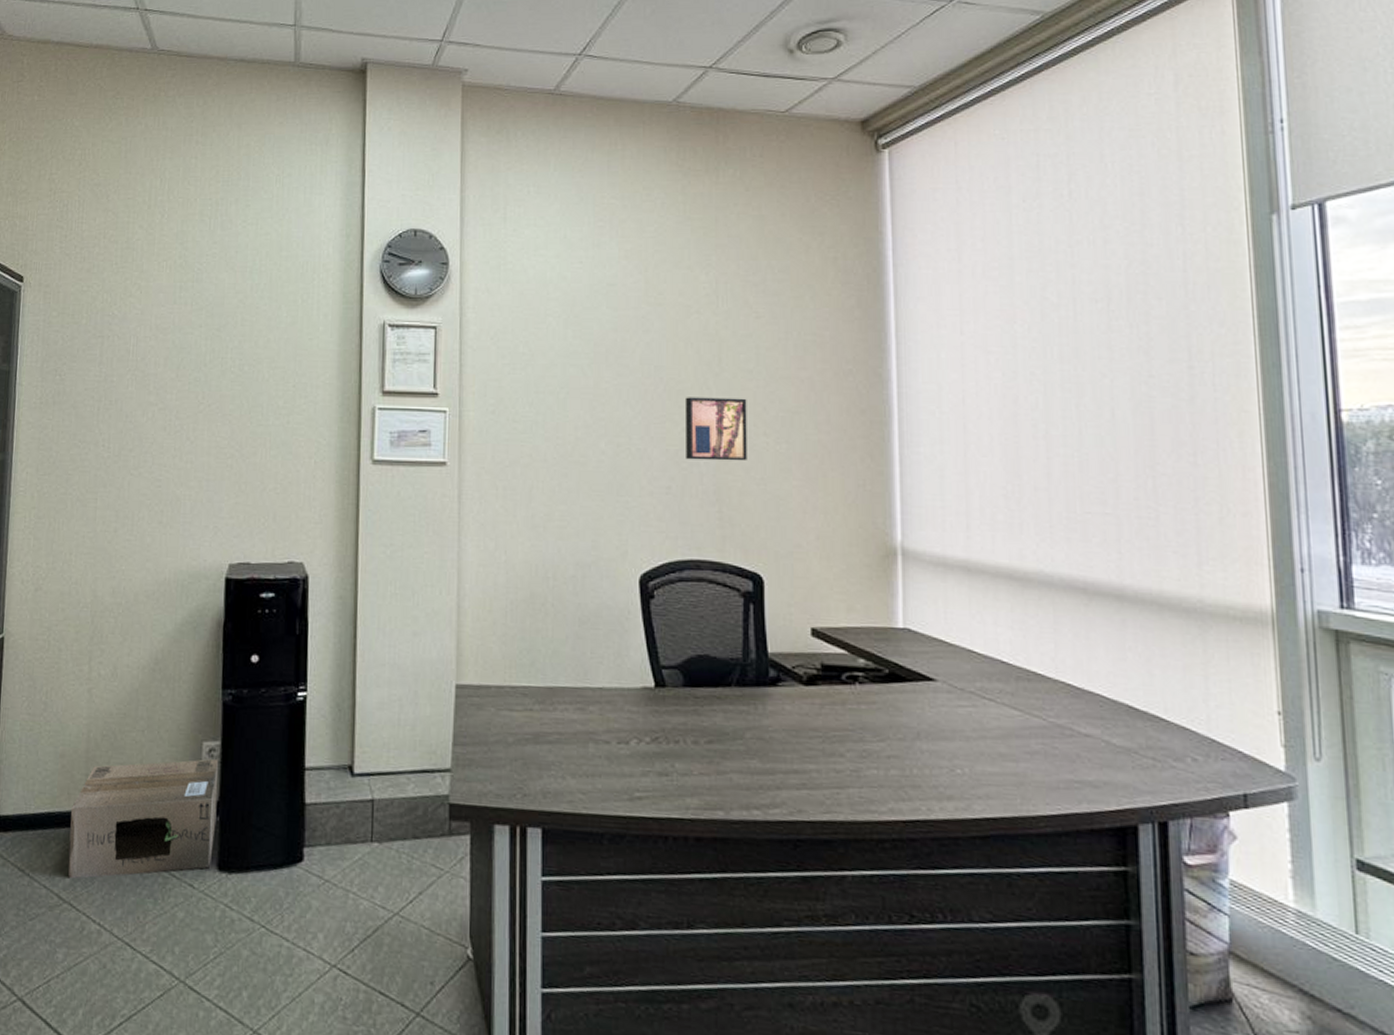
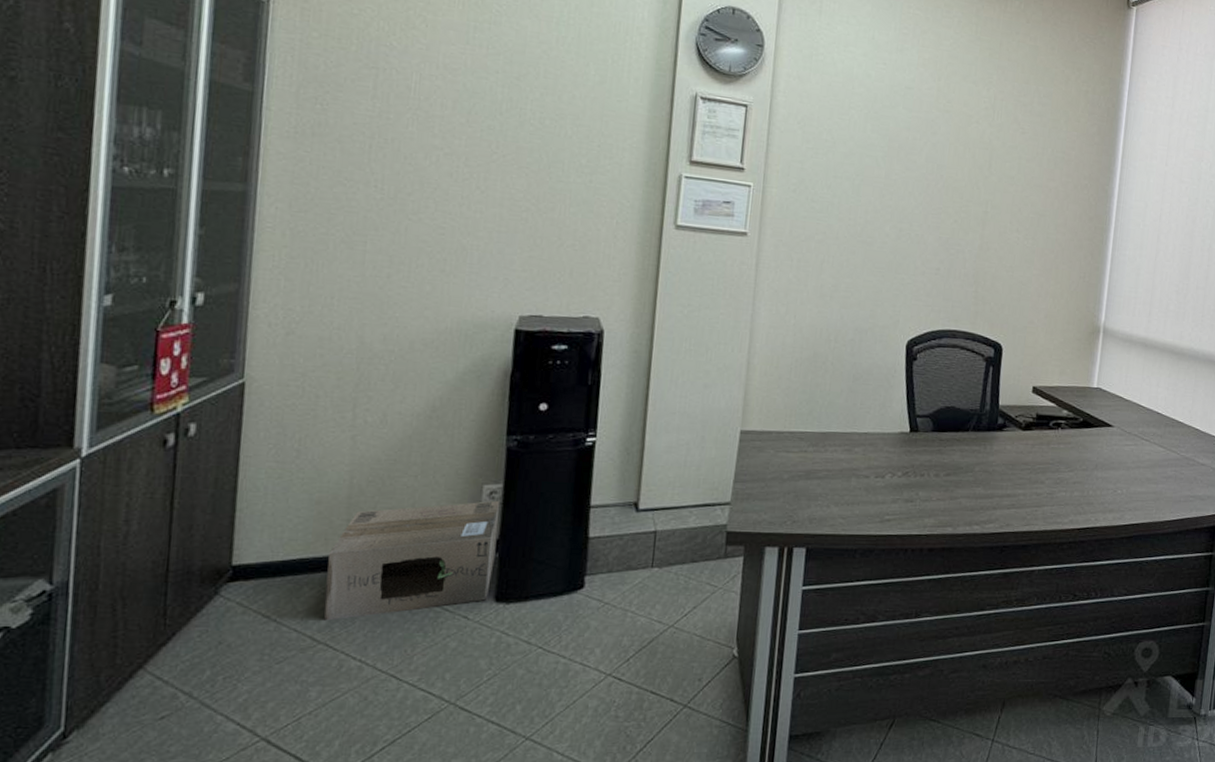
wall art: present [684,397,747,461] -> none [954,194,1007,252]

